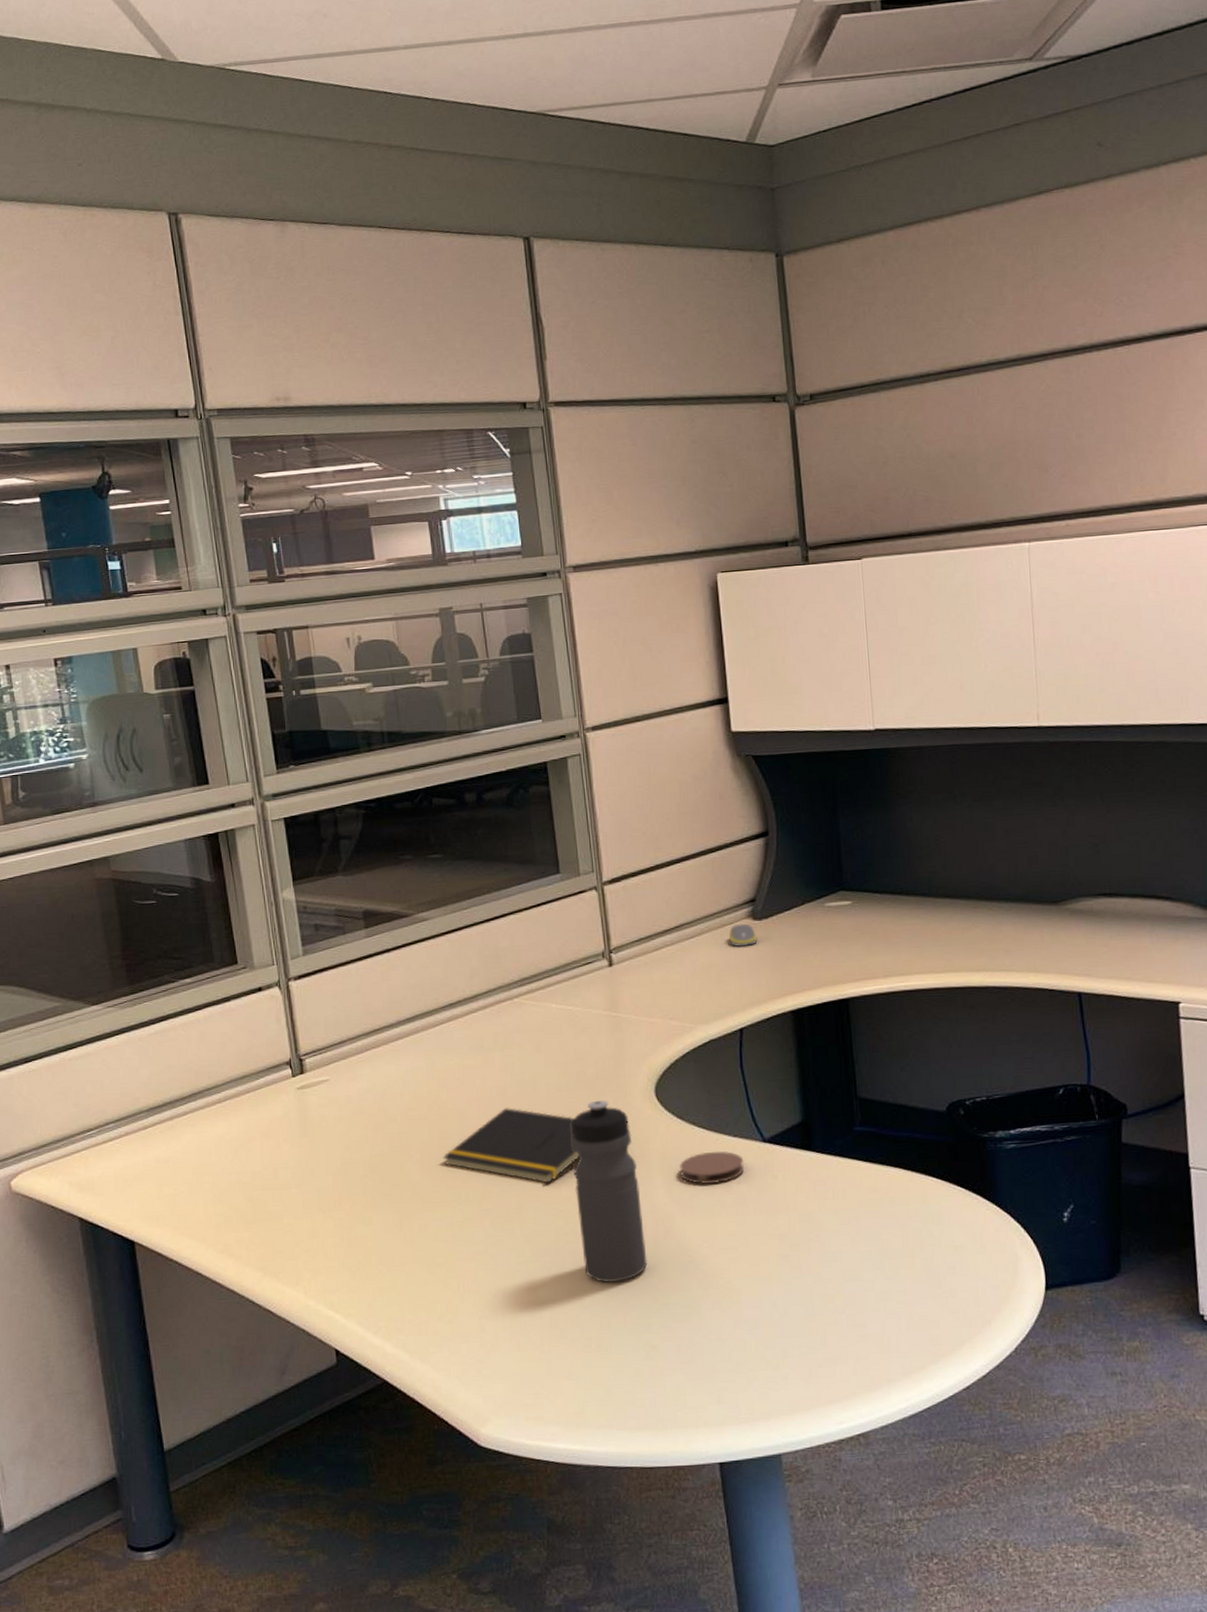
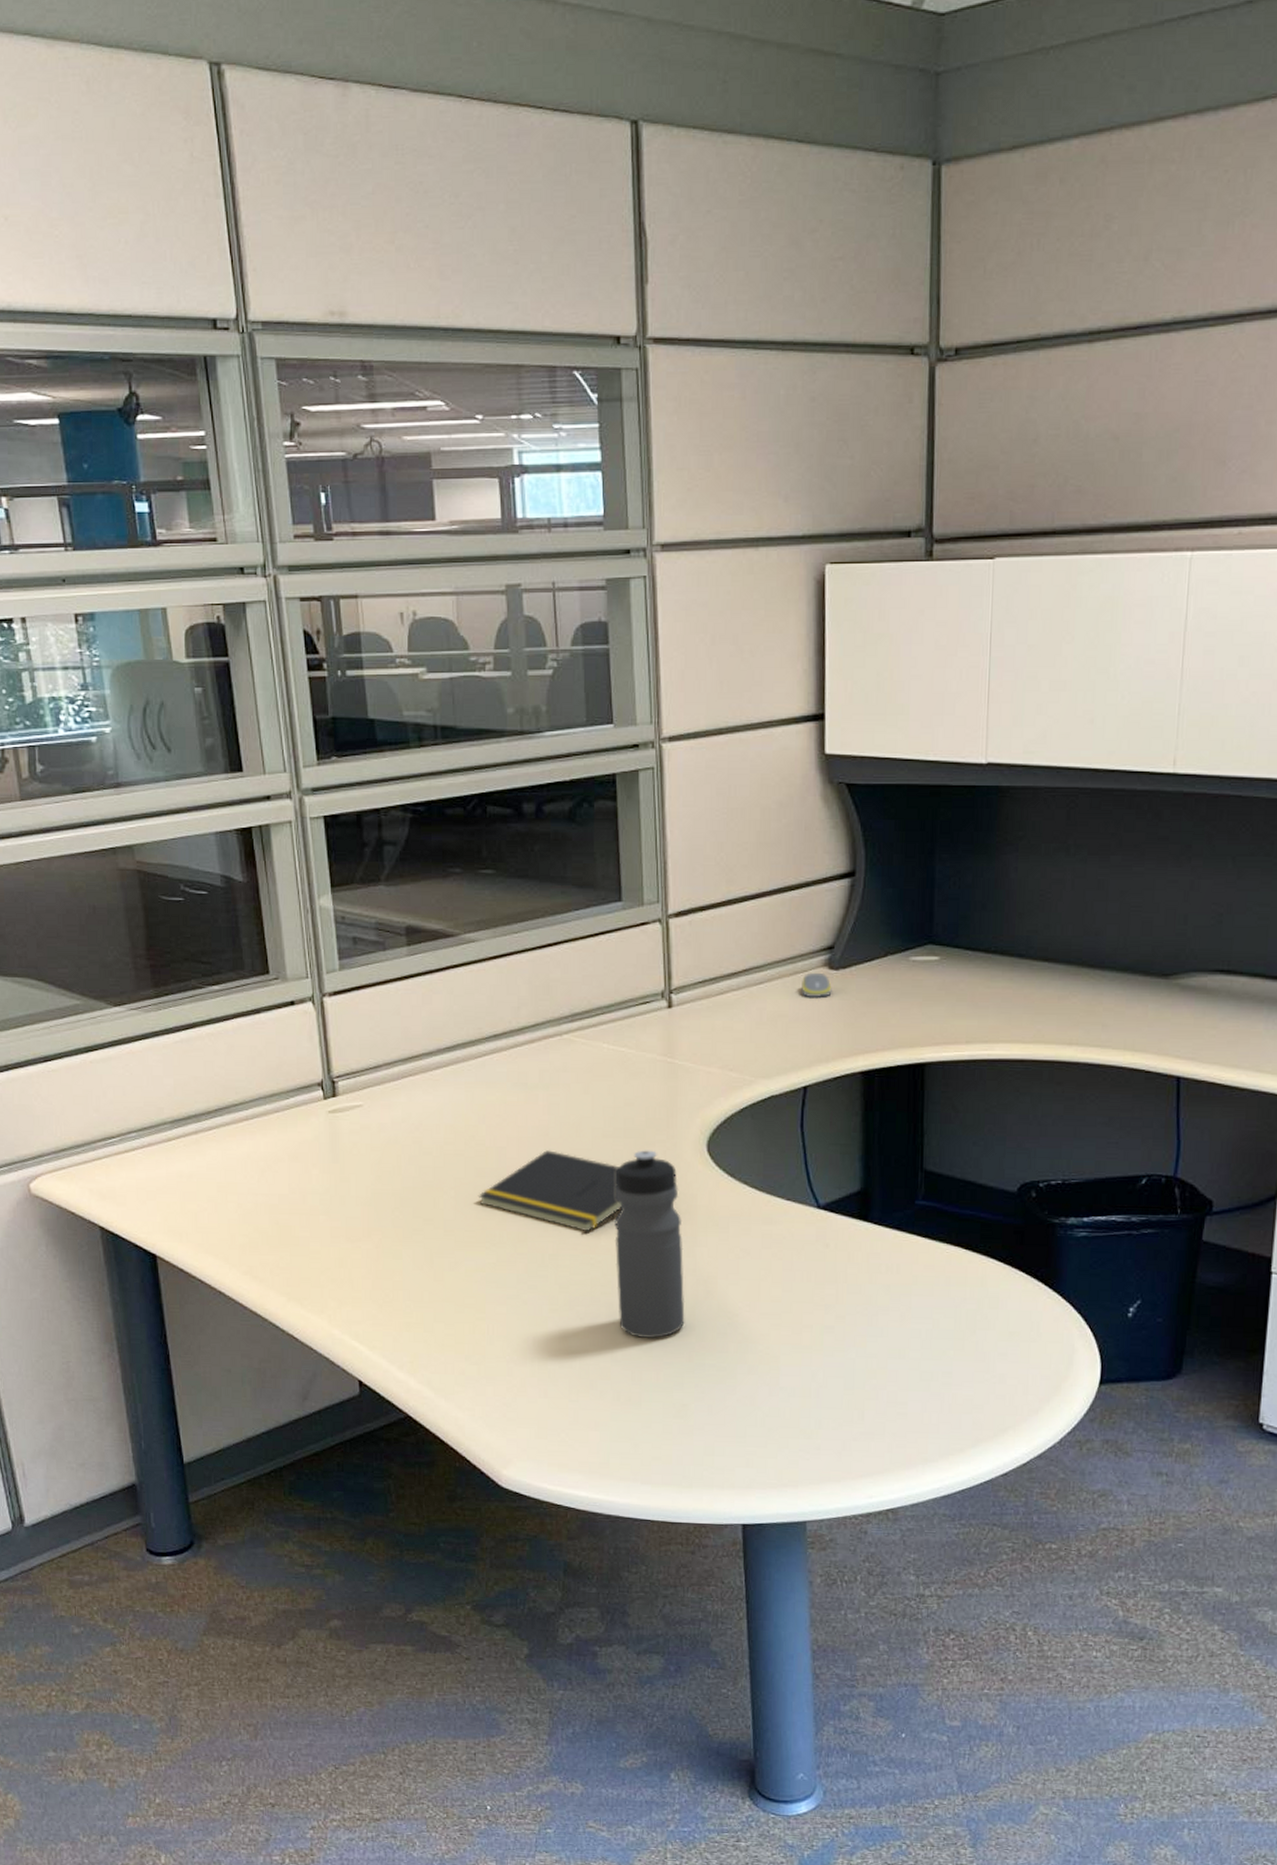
coaster: present [680,1150,745,1185] -> none [727,1213,796,1248]

